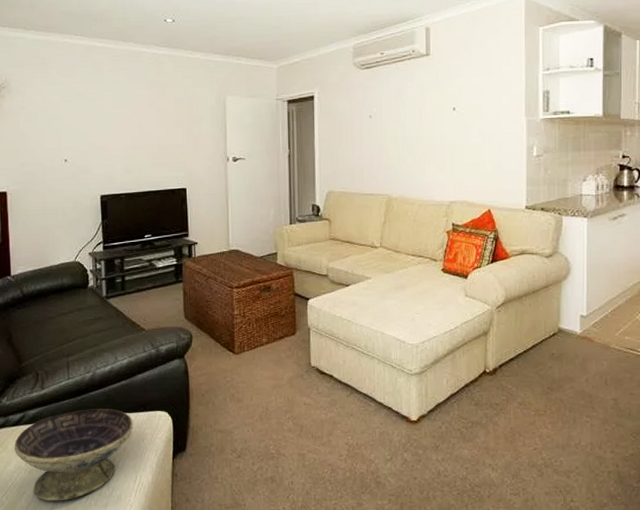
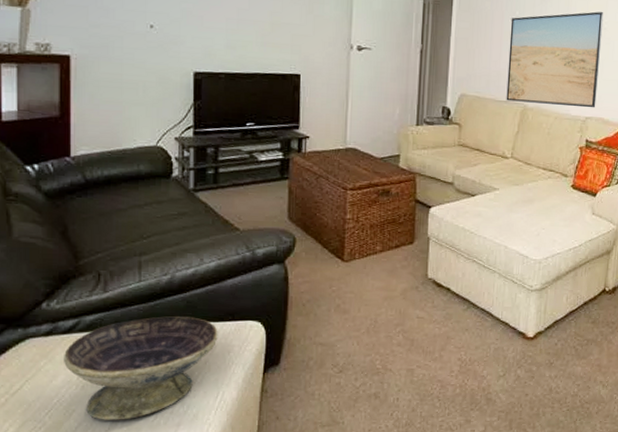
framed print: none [369,98,459,193] -> present [506,11,604,108]

